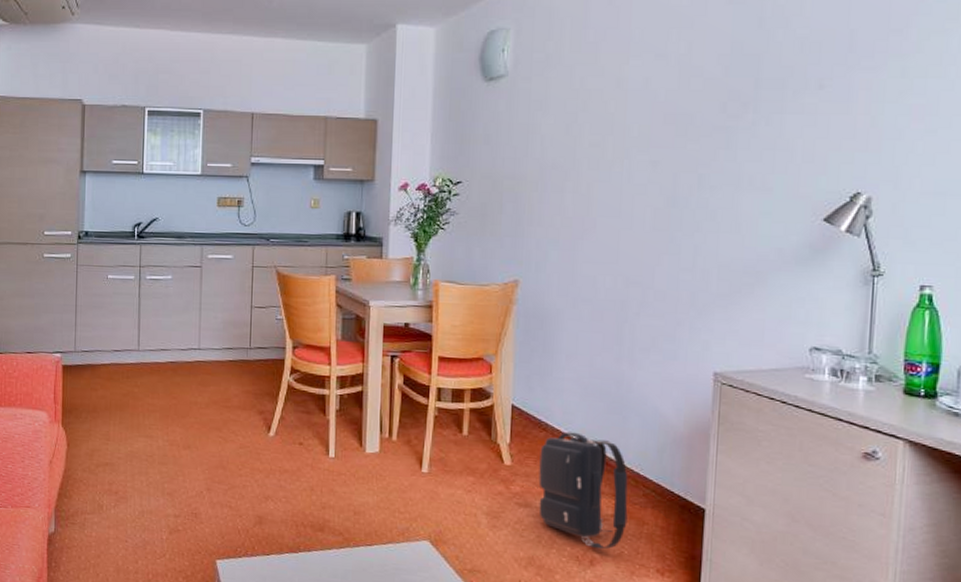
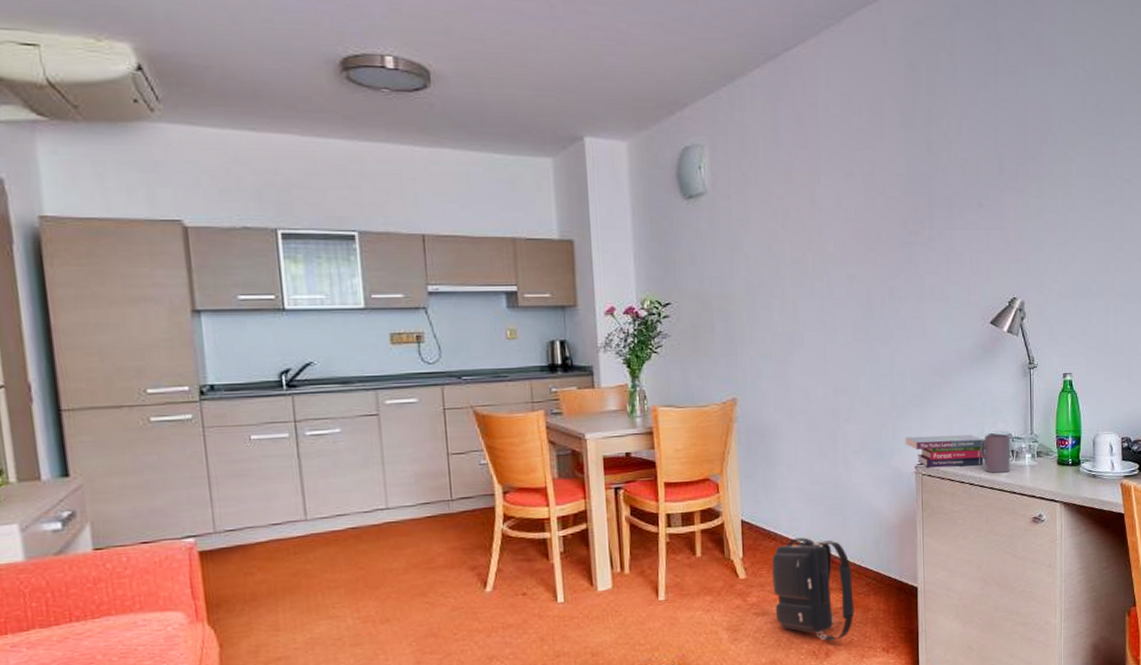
books: none [703,339,807,383] -> present [905,434,986,469]
cup: none [798,348,840,395] -> present [980,434,1011,473]

